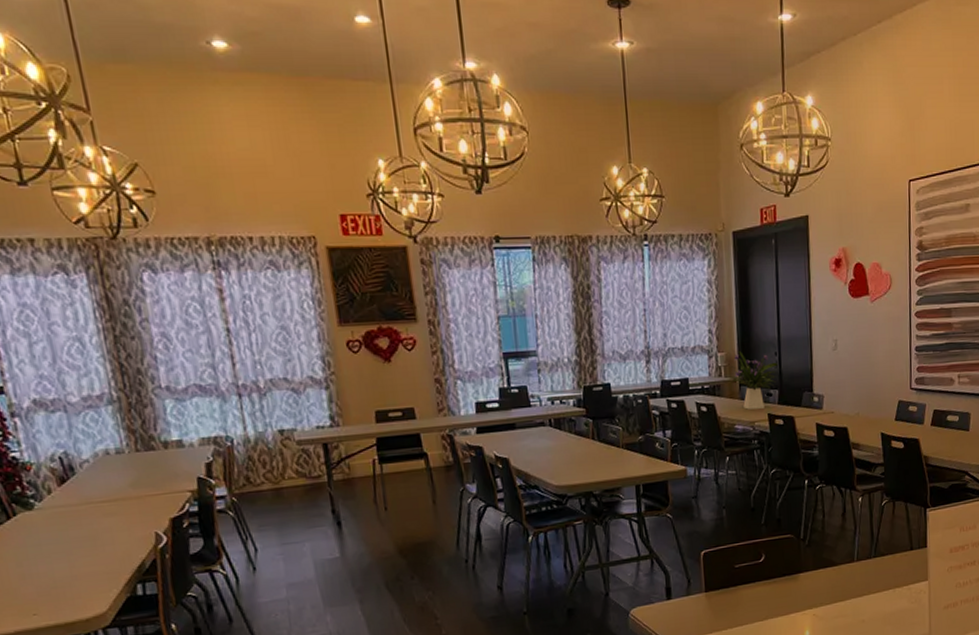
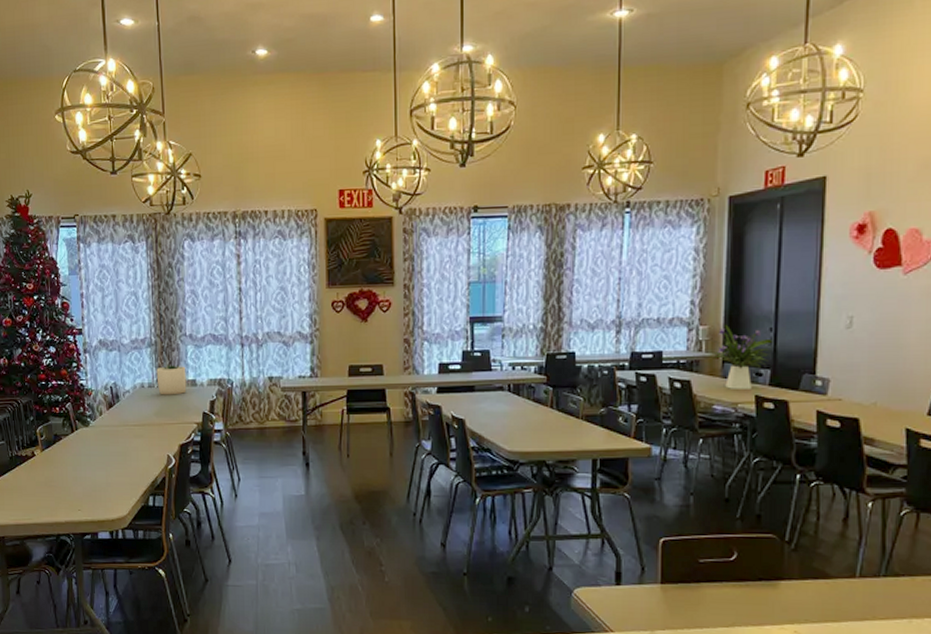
planter: none [124,424,172,462] -> present [156,365,187,395]

